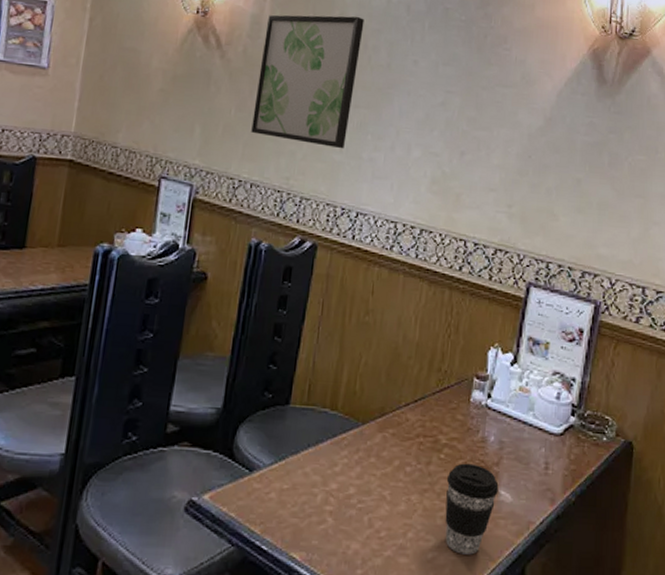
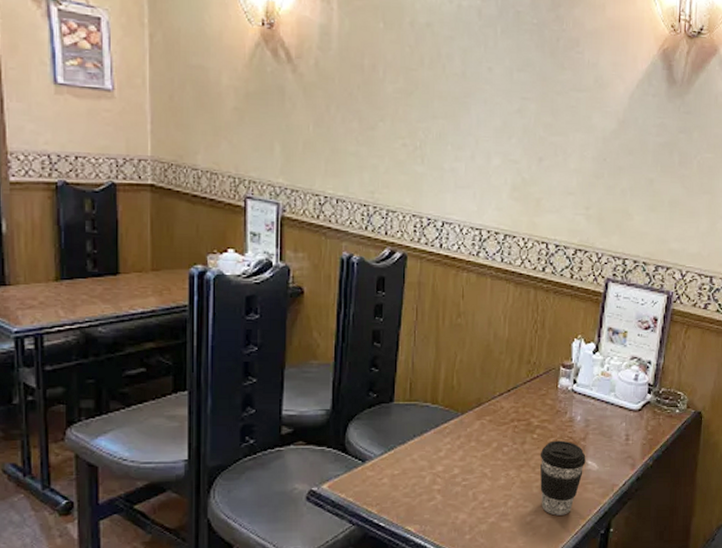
wall art: present [251,14,364,149] -> none [332,23,436,161]

